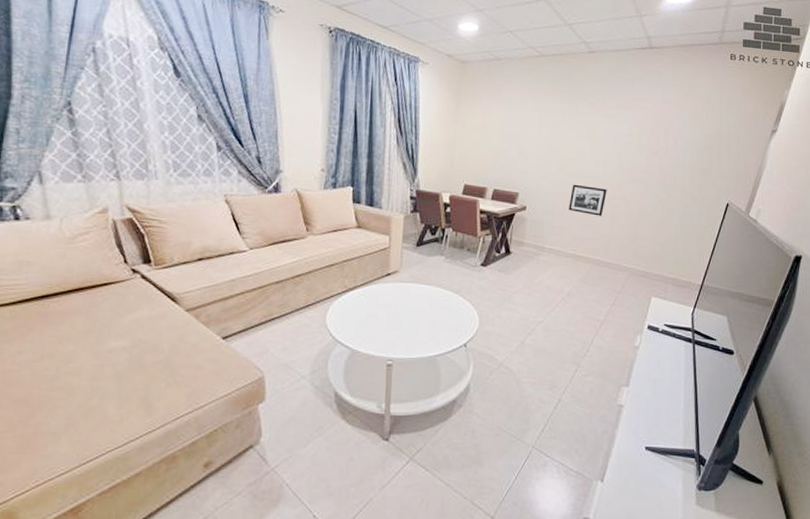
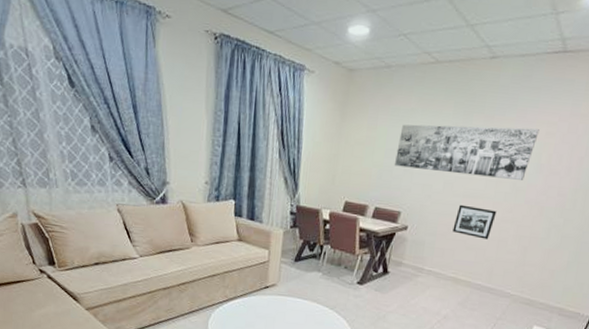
wall art: none [509,111,637,160] -> present [394,124,539,180]

